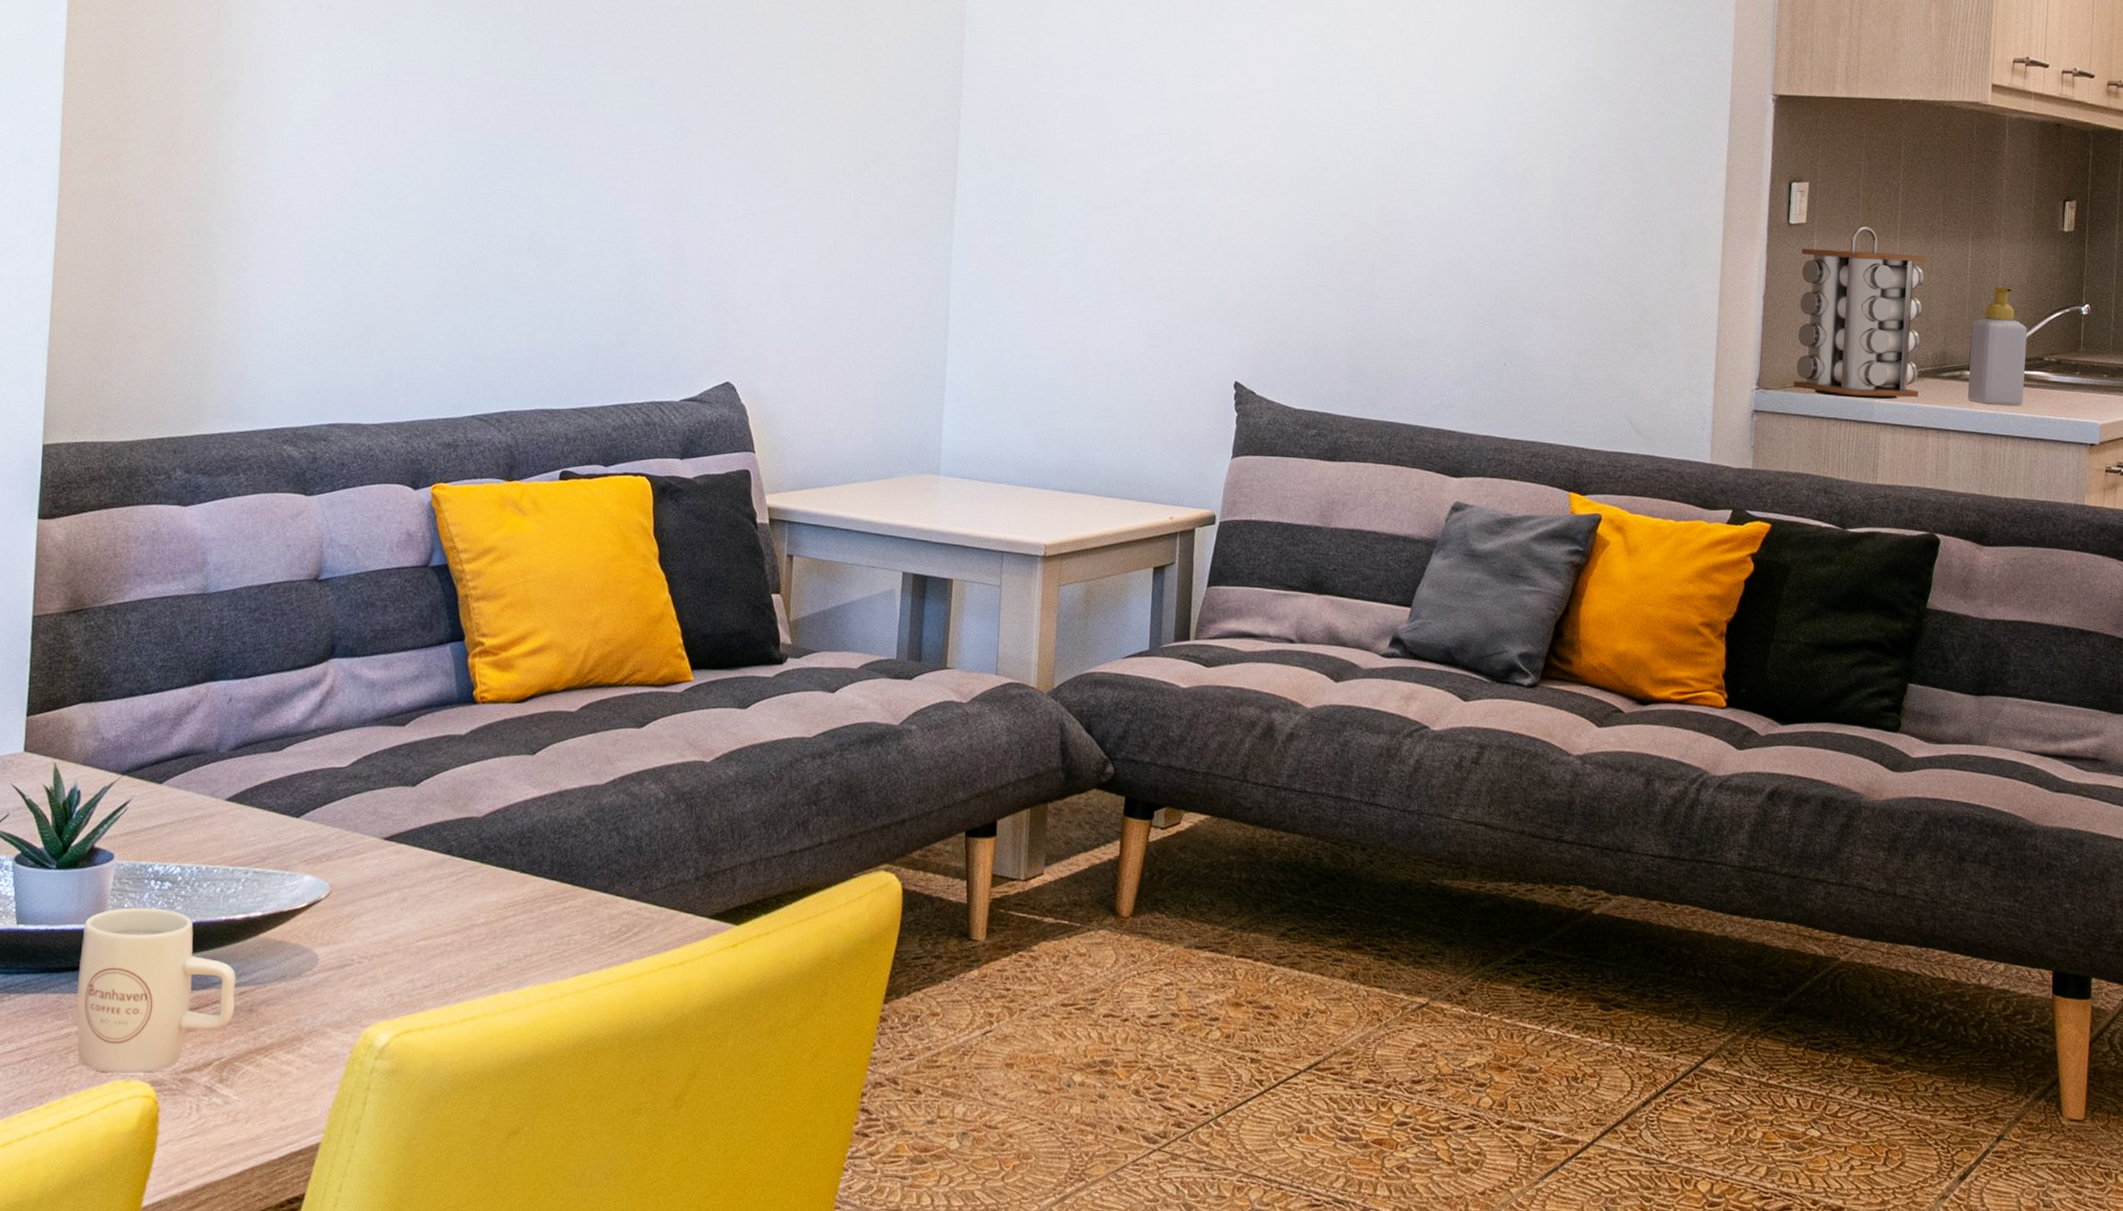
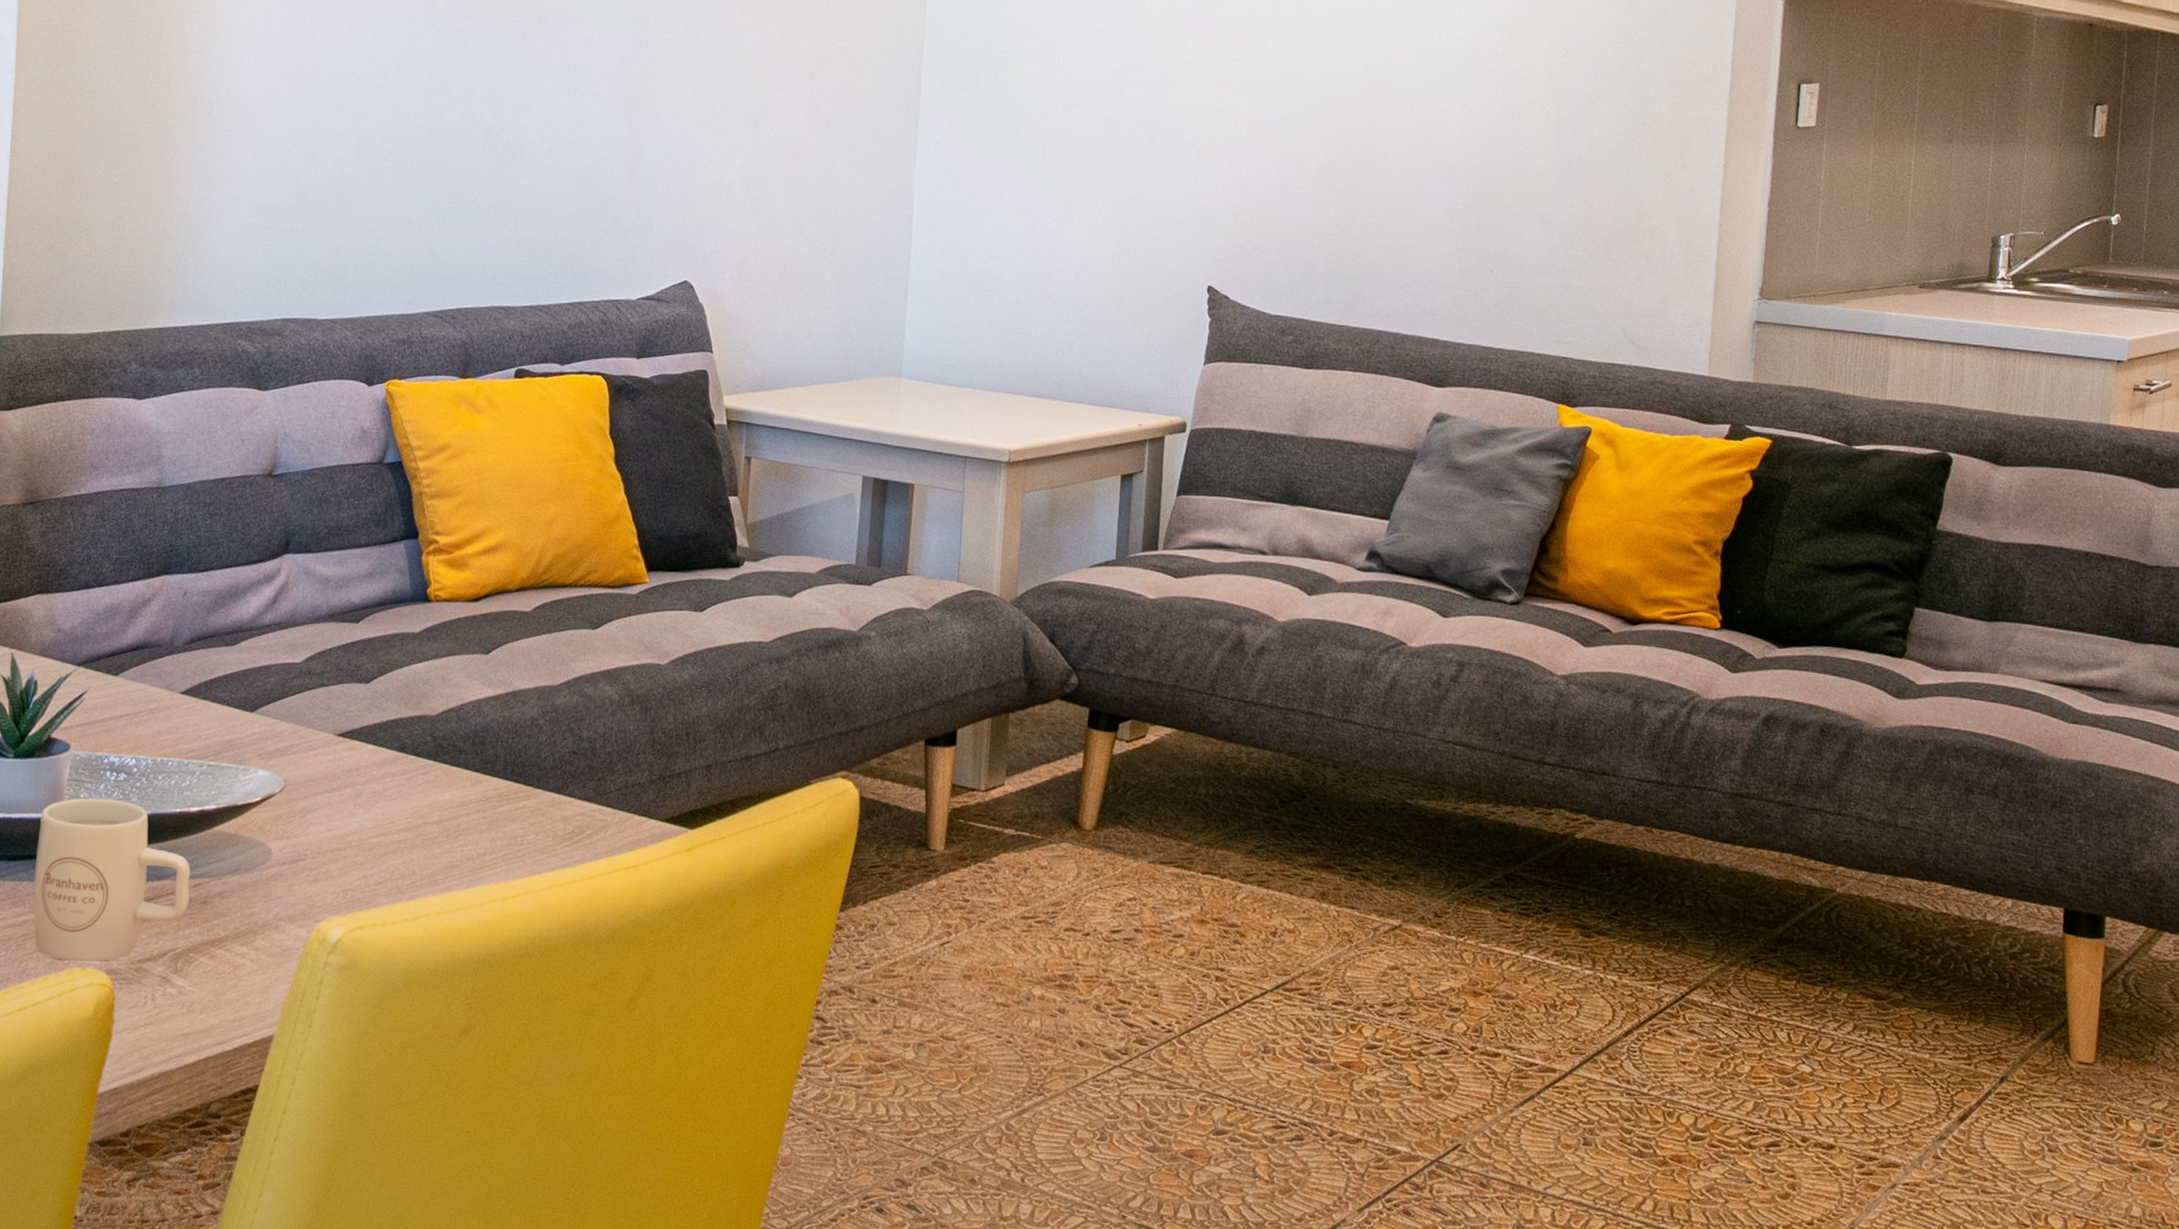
spice rack: present [1794,226,1926,400] -> none [1799,130,1944,312]
soap bottle: present [1967,286,2027,406] -> none [1985,194,2052,320]

